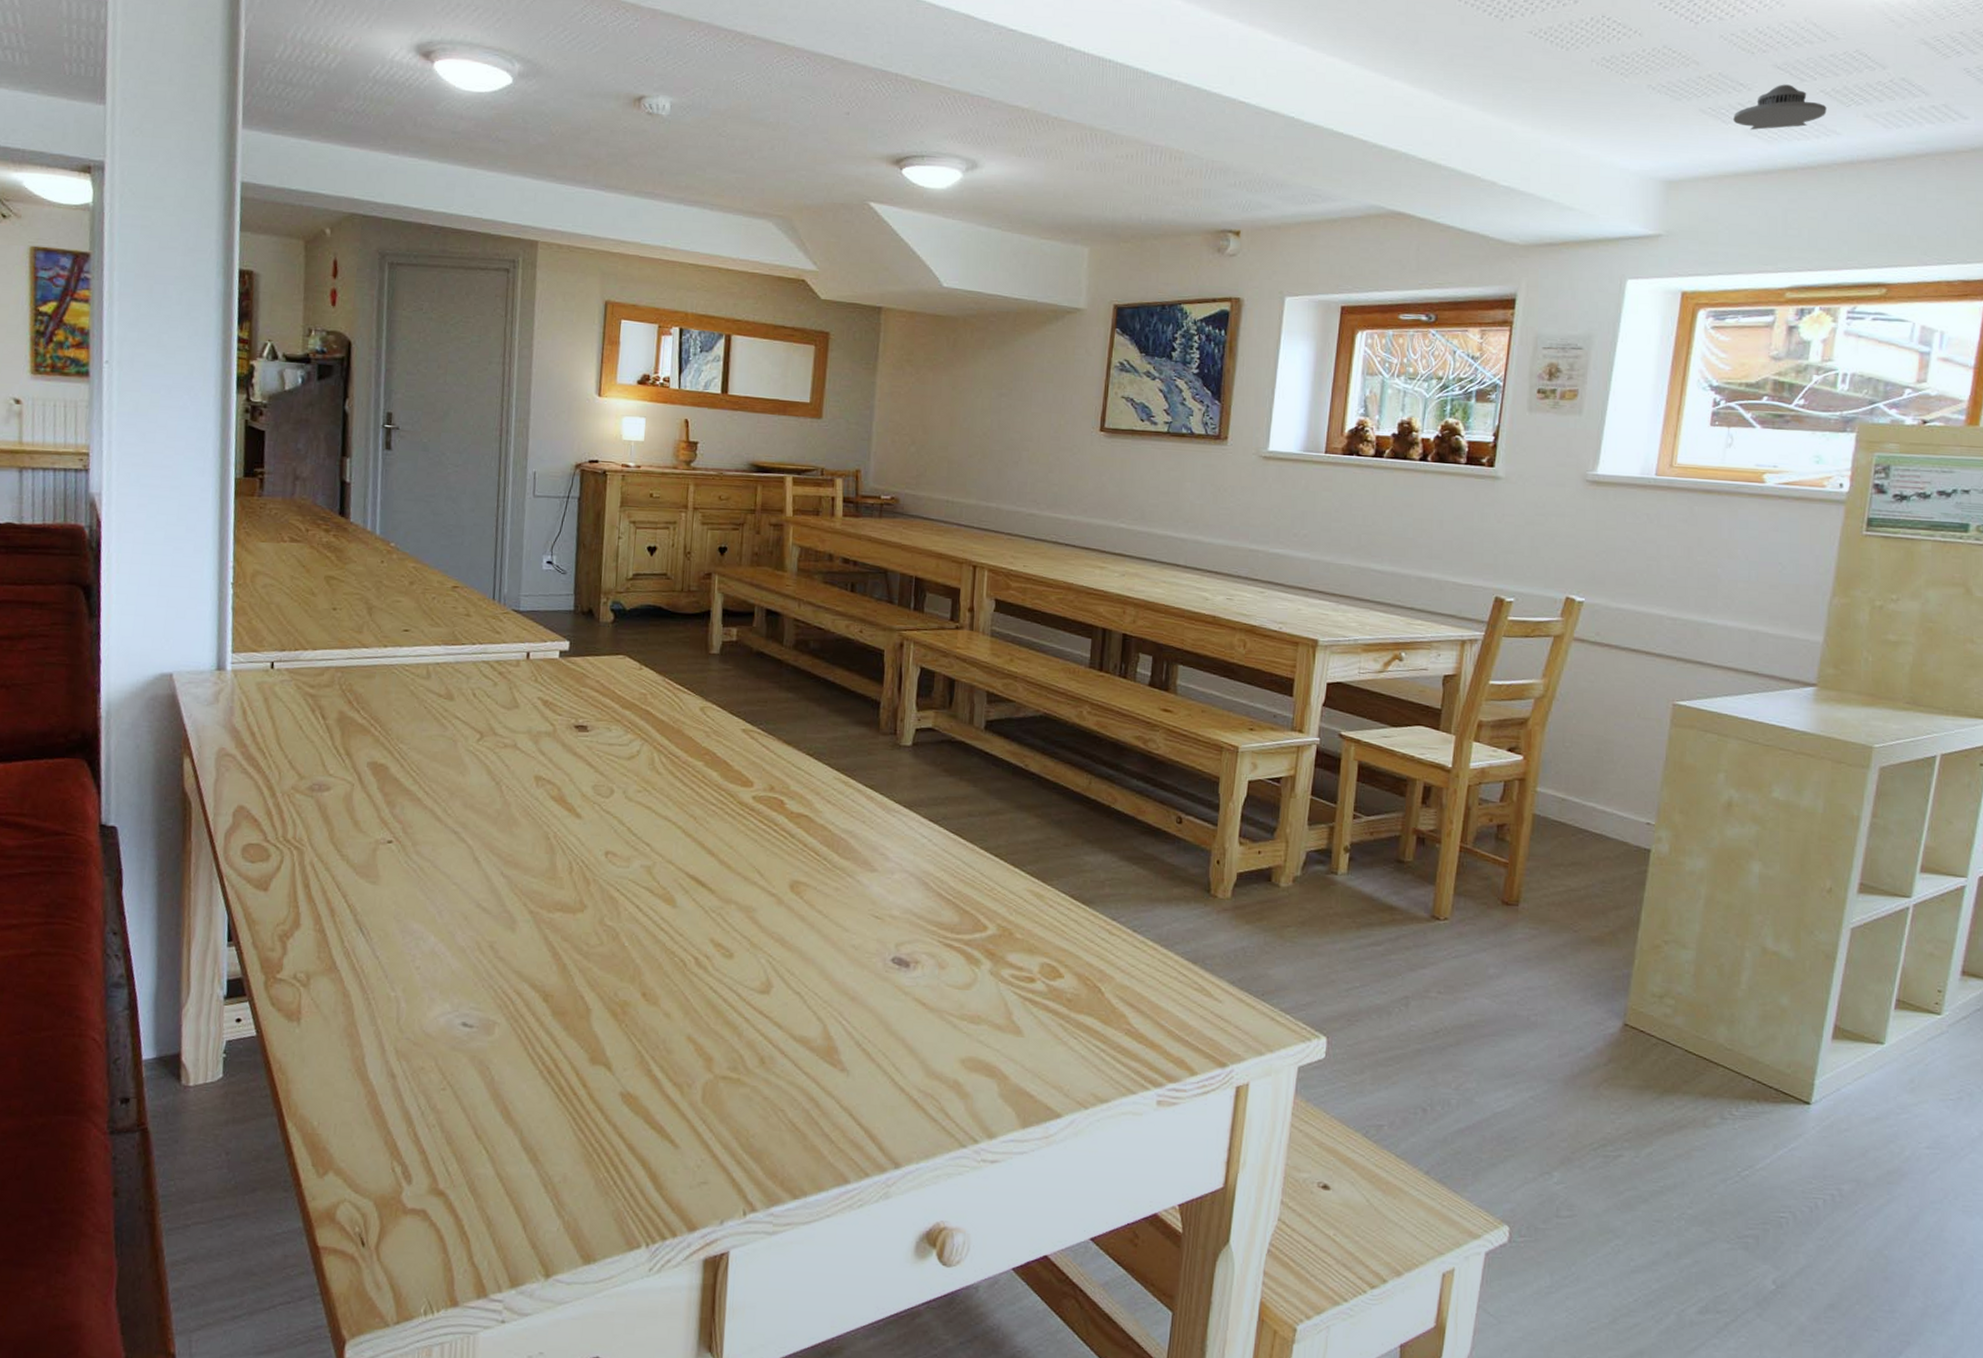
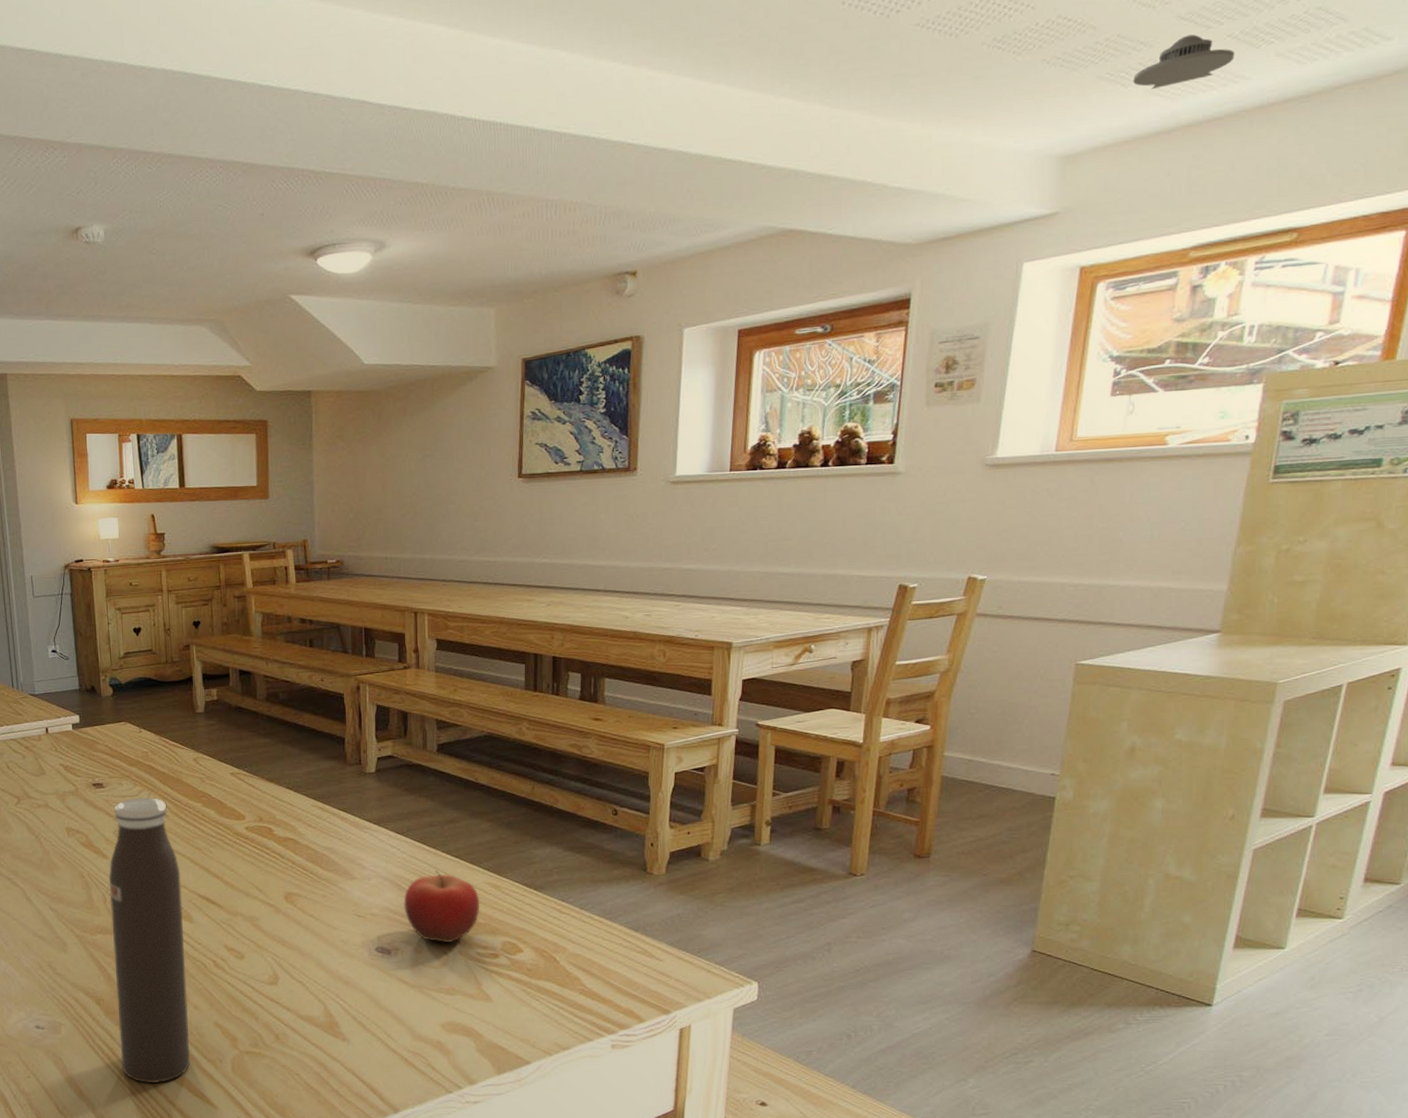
water bottle: none [564,747,668,1109] -> present [108,797,191,1083]
fruit: none [929,869,1019,959] -> present [404,870,480,942]

